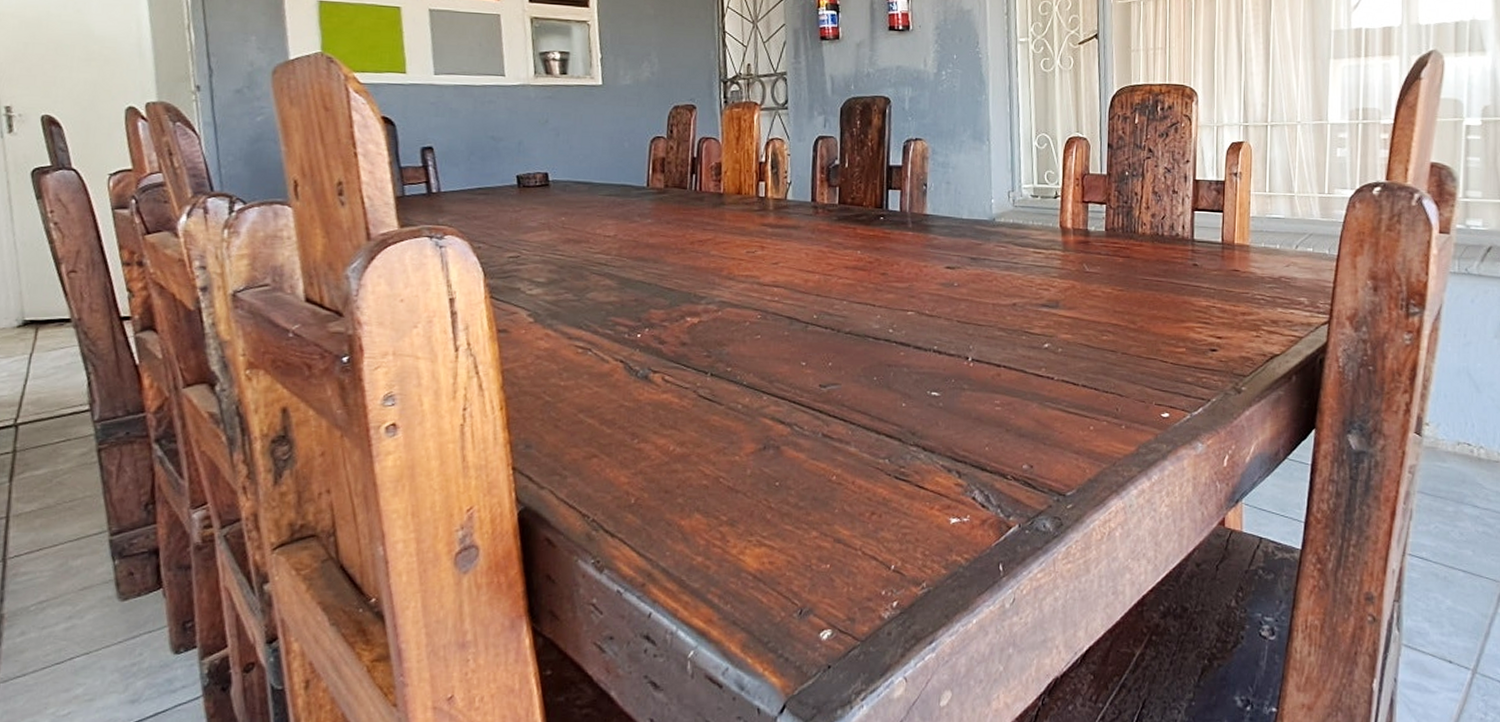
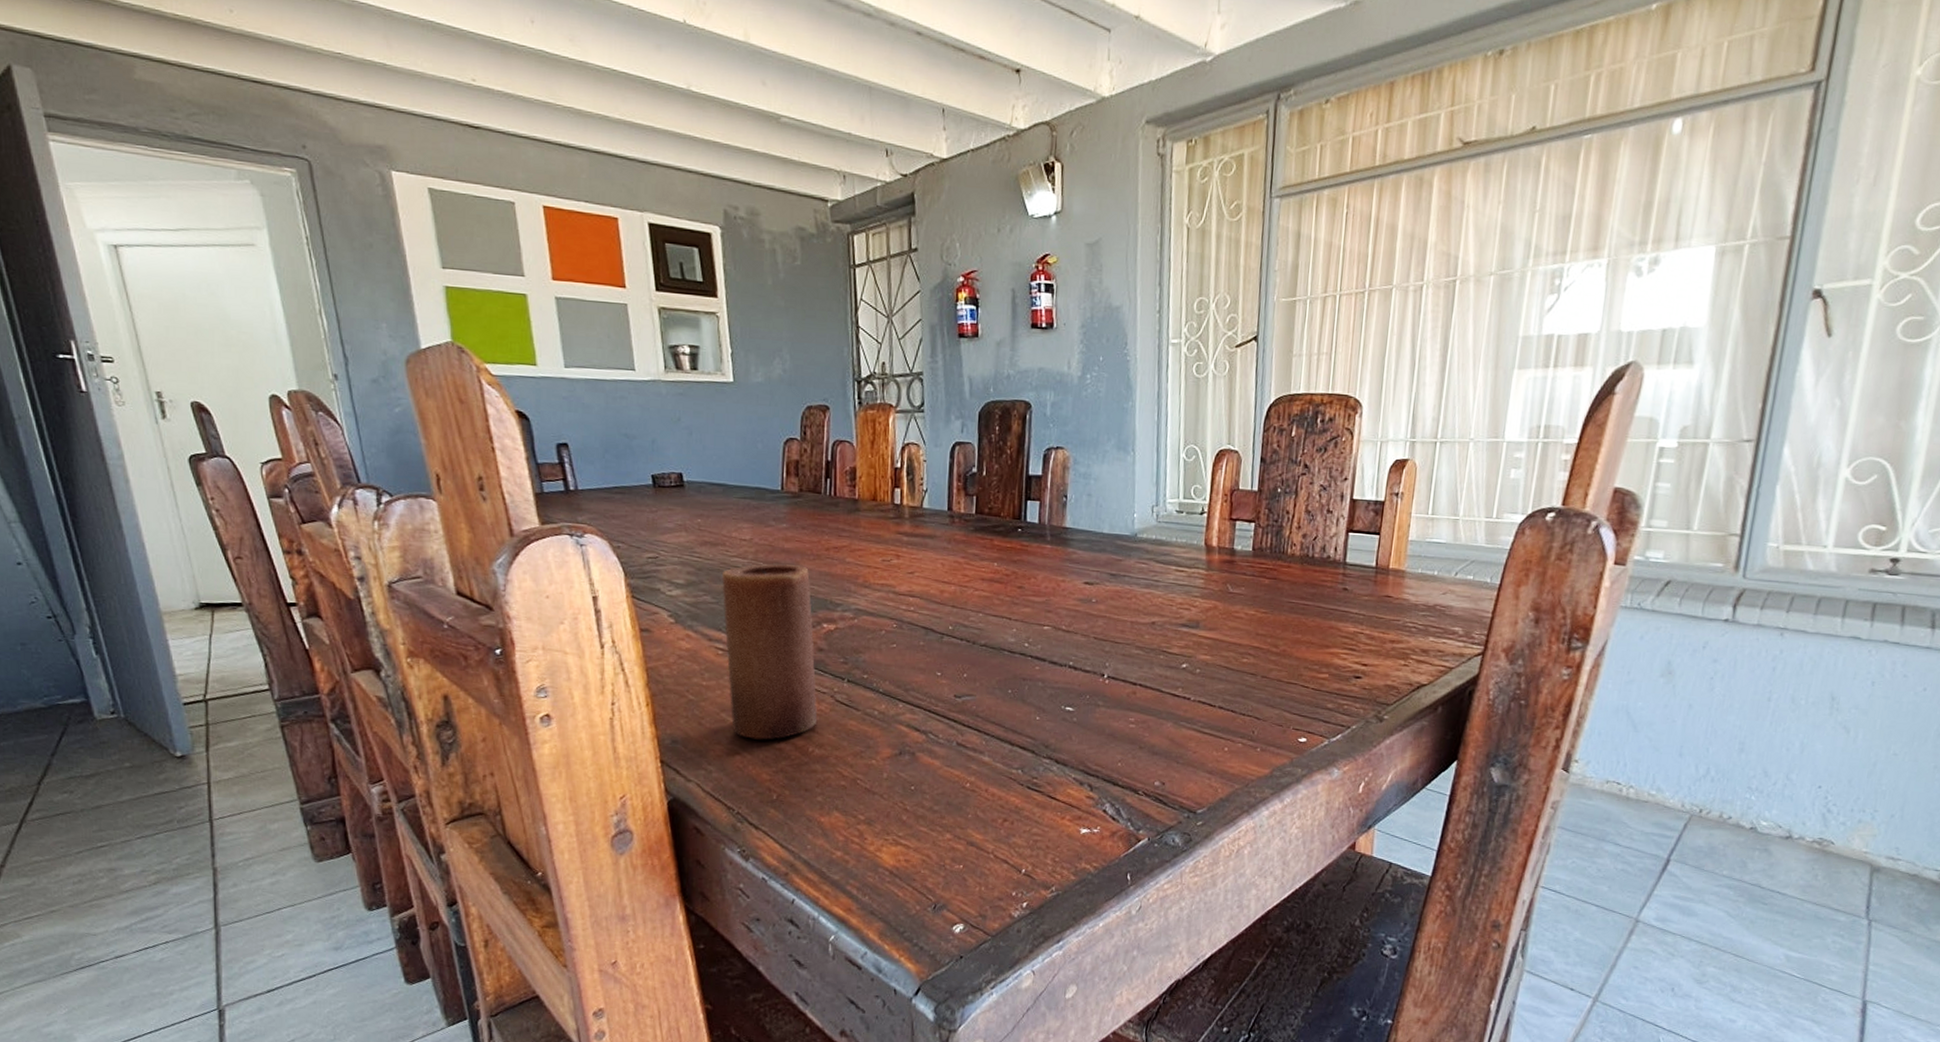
candle: none [584,259,680,441] -> present [722,564,818,740]

